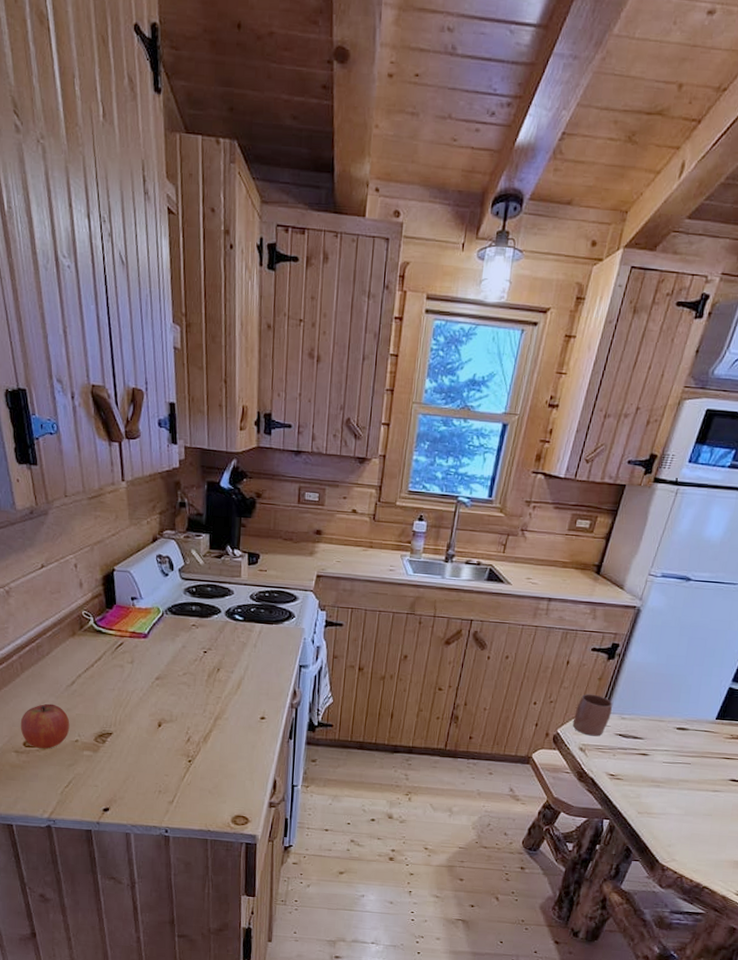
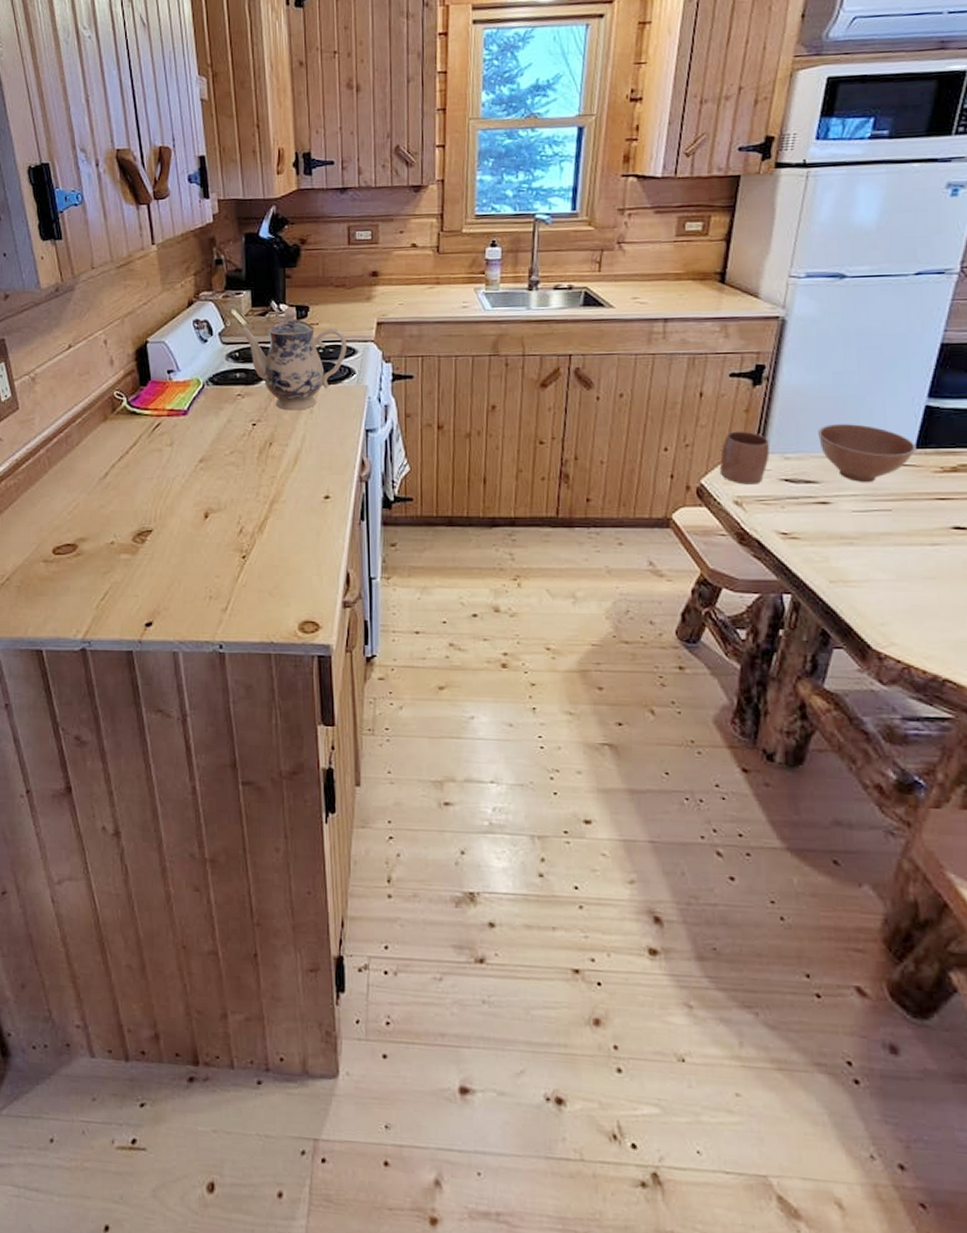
fruit: present [20,703,70,749] -> none [49,501,104,555]
teapot: none [195,553,290,644] -> present [237,307,348,411]
bowl: none [648,695,717,742] -> present [818,424,917,482]

